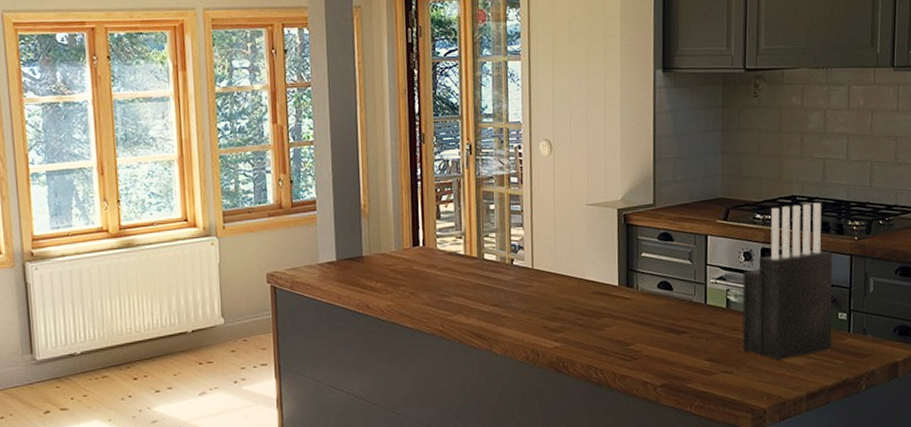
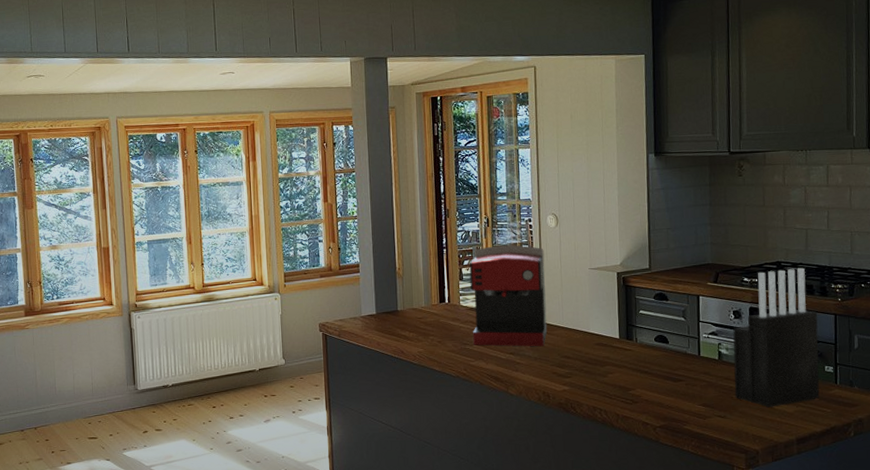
coffee maker: none [448,176,538,297] -> present [469,244,548,347]

